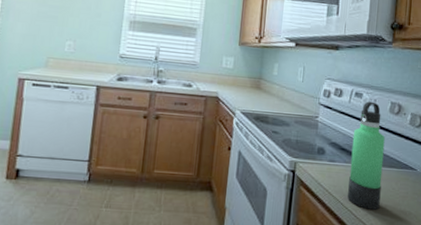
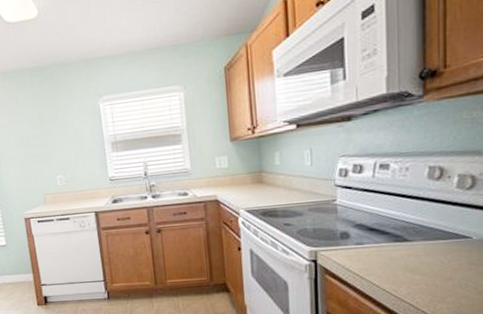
thermos bottle: present [348,101,385,210] -> none [382,171,426,288]

